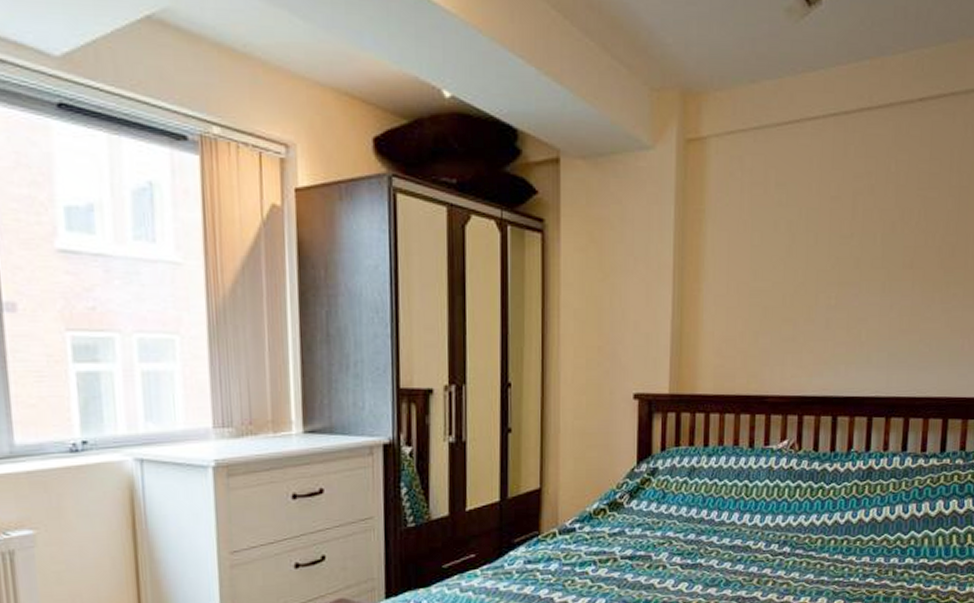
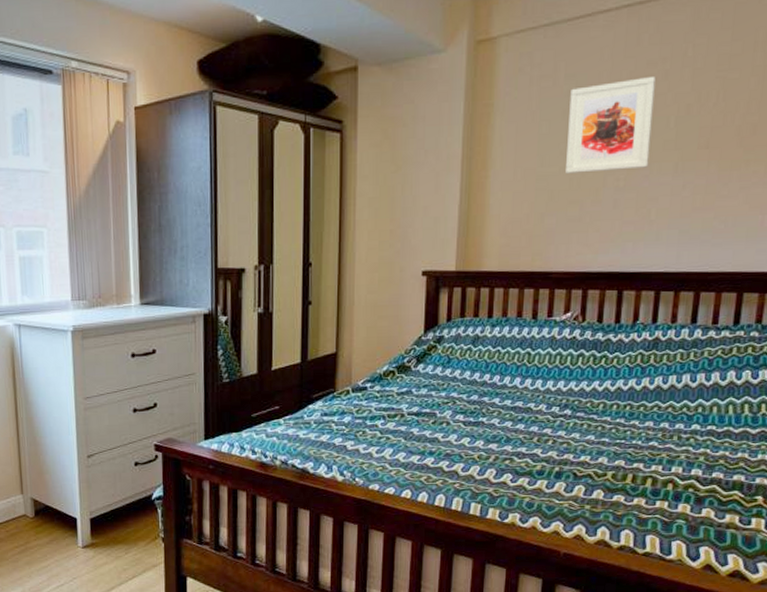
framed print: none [779,190,862,289] -> present [566,75,656,174]

